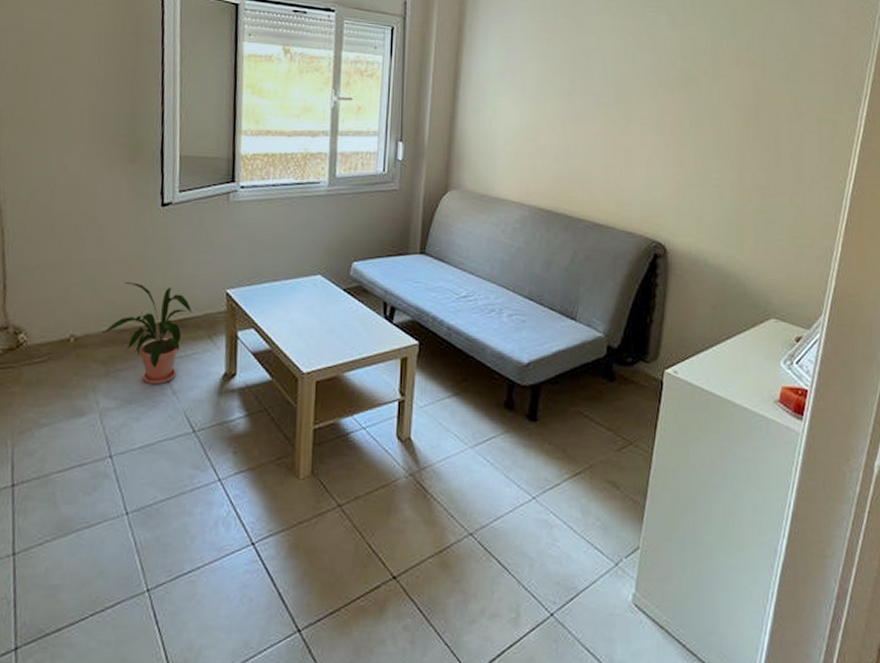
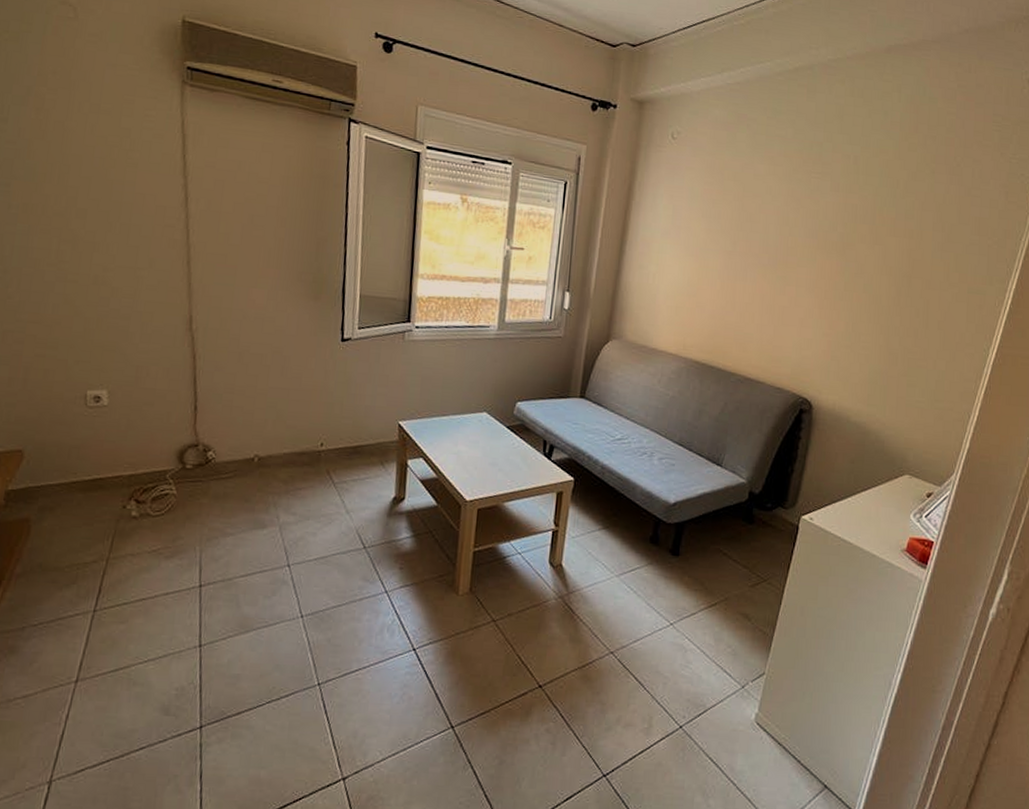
house plant: present [103,282,191,385] -> none [285,410,366,504]

